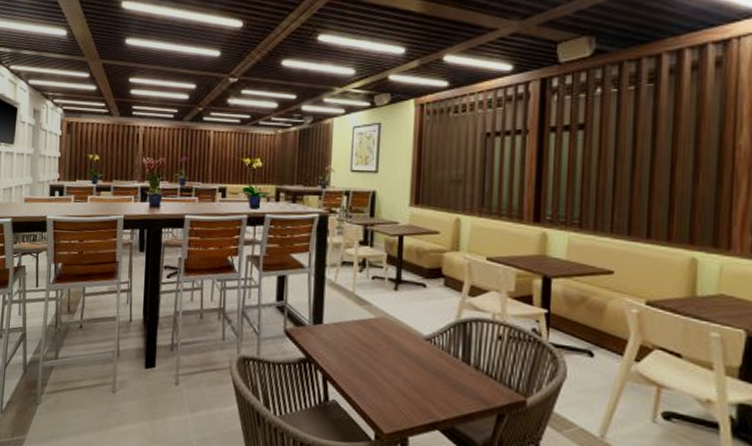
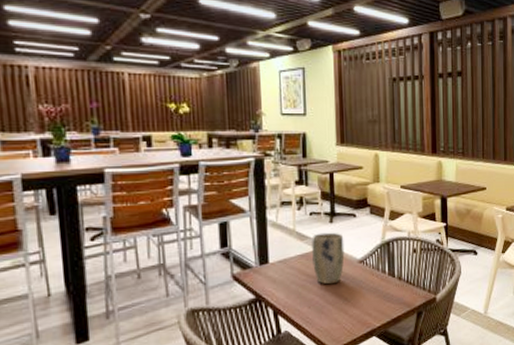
plant pot: none [370,299,410,359] -> present [312,232,345,285]

